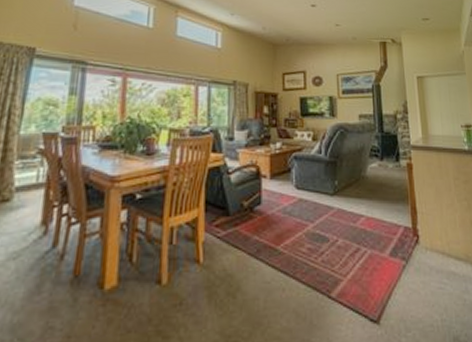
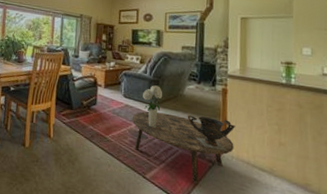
coffee table: none [308,203,427,293] -> present [132,111,234,185]
bouquet: none [319,168,343,226] -> present [143,85,163,128]
decorative urn: none [372,202,425,242] -> present [187,115,235,151]

